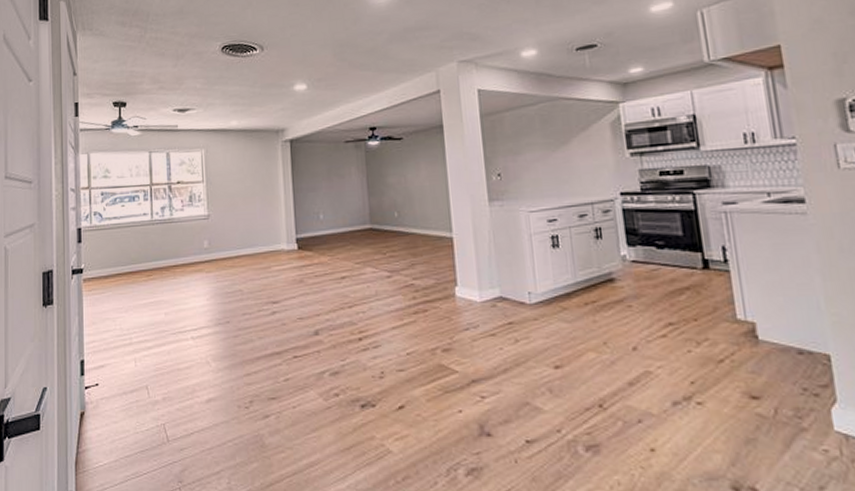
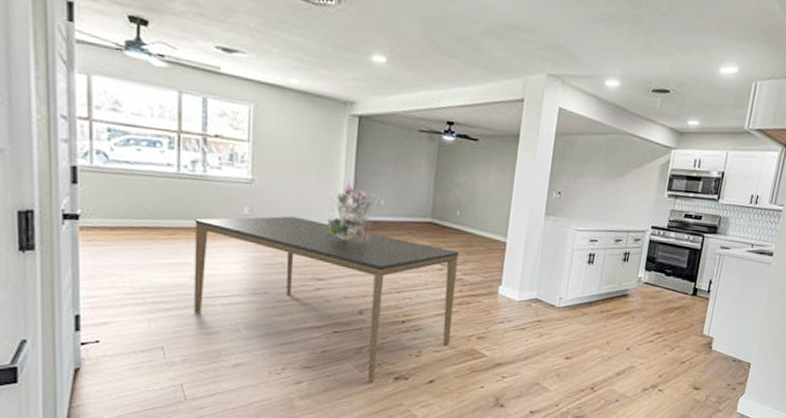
dining table: none [166,243,413,415] -> present [193,216,459,384]
bouquet: none [274,197,319,260] -> present [326,177,380,243]

